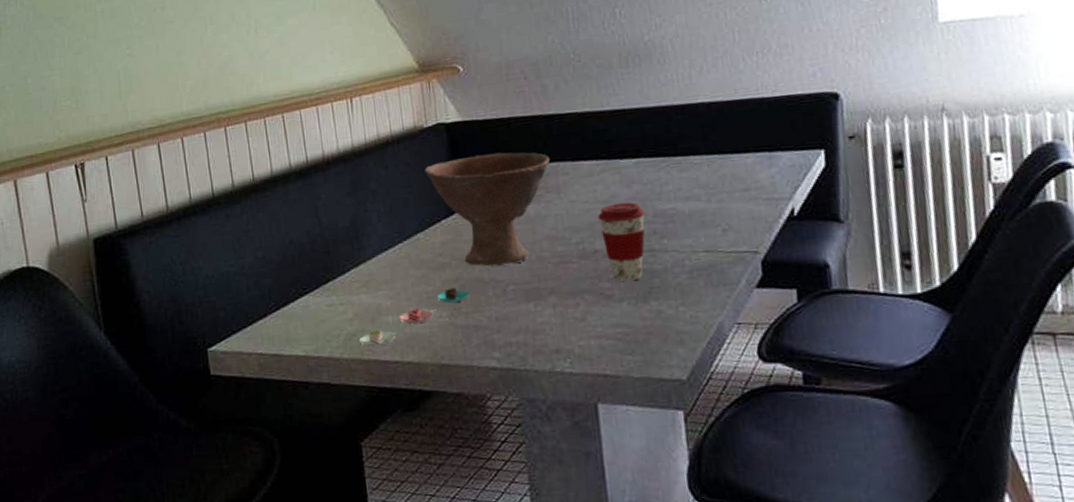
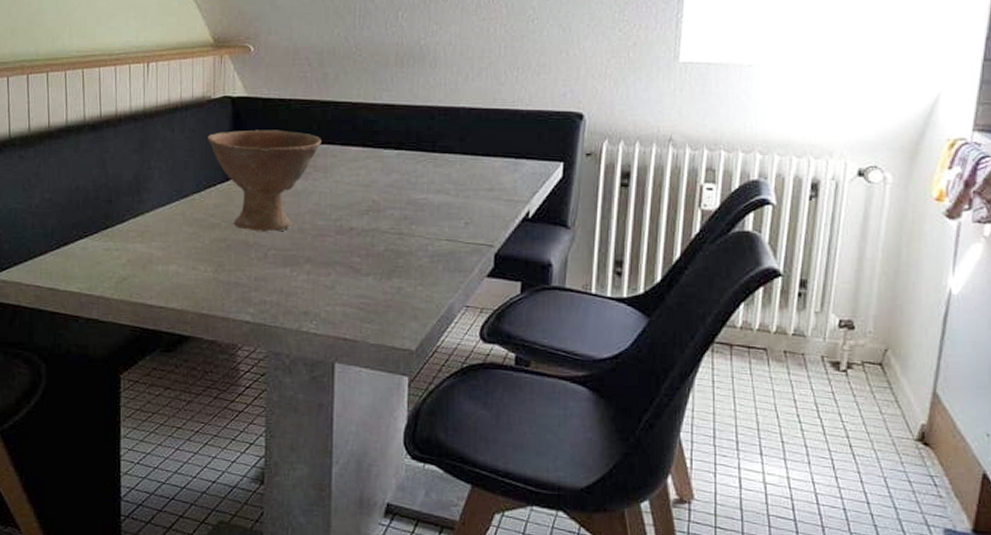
plate: present [358,287,470,347] -> none [129,246,235,292]
coffee cup: present [598,202,645,282] -> none [357,188,399,259]

